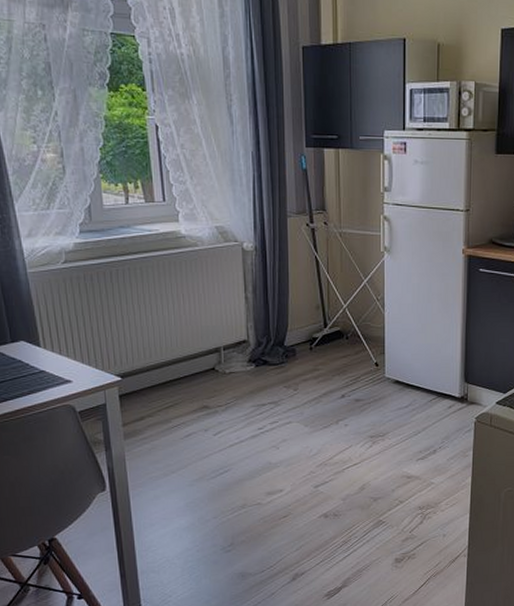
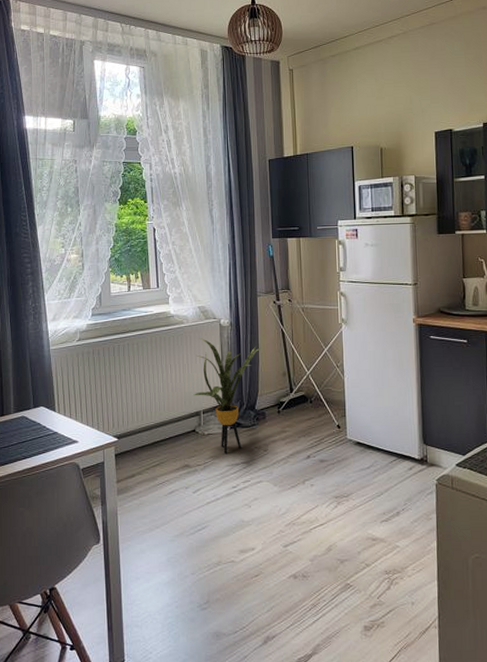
house plant: none [211,264,291,393] -> present [193,338,261,453]

